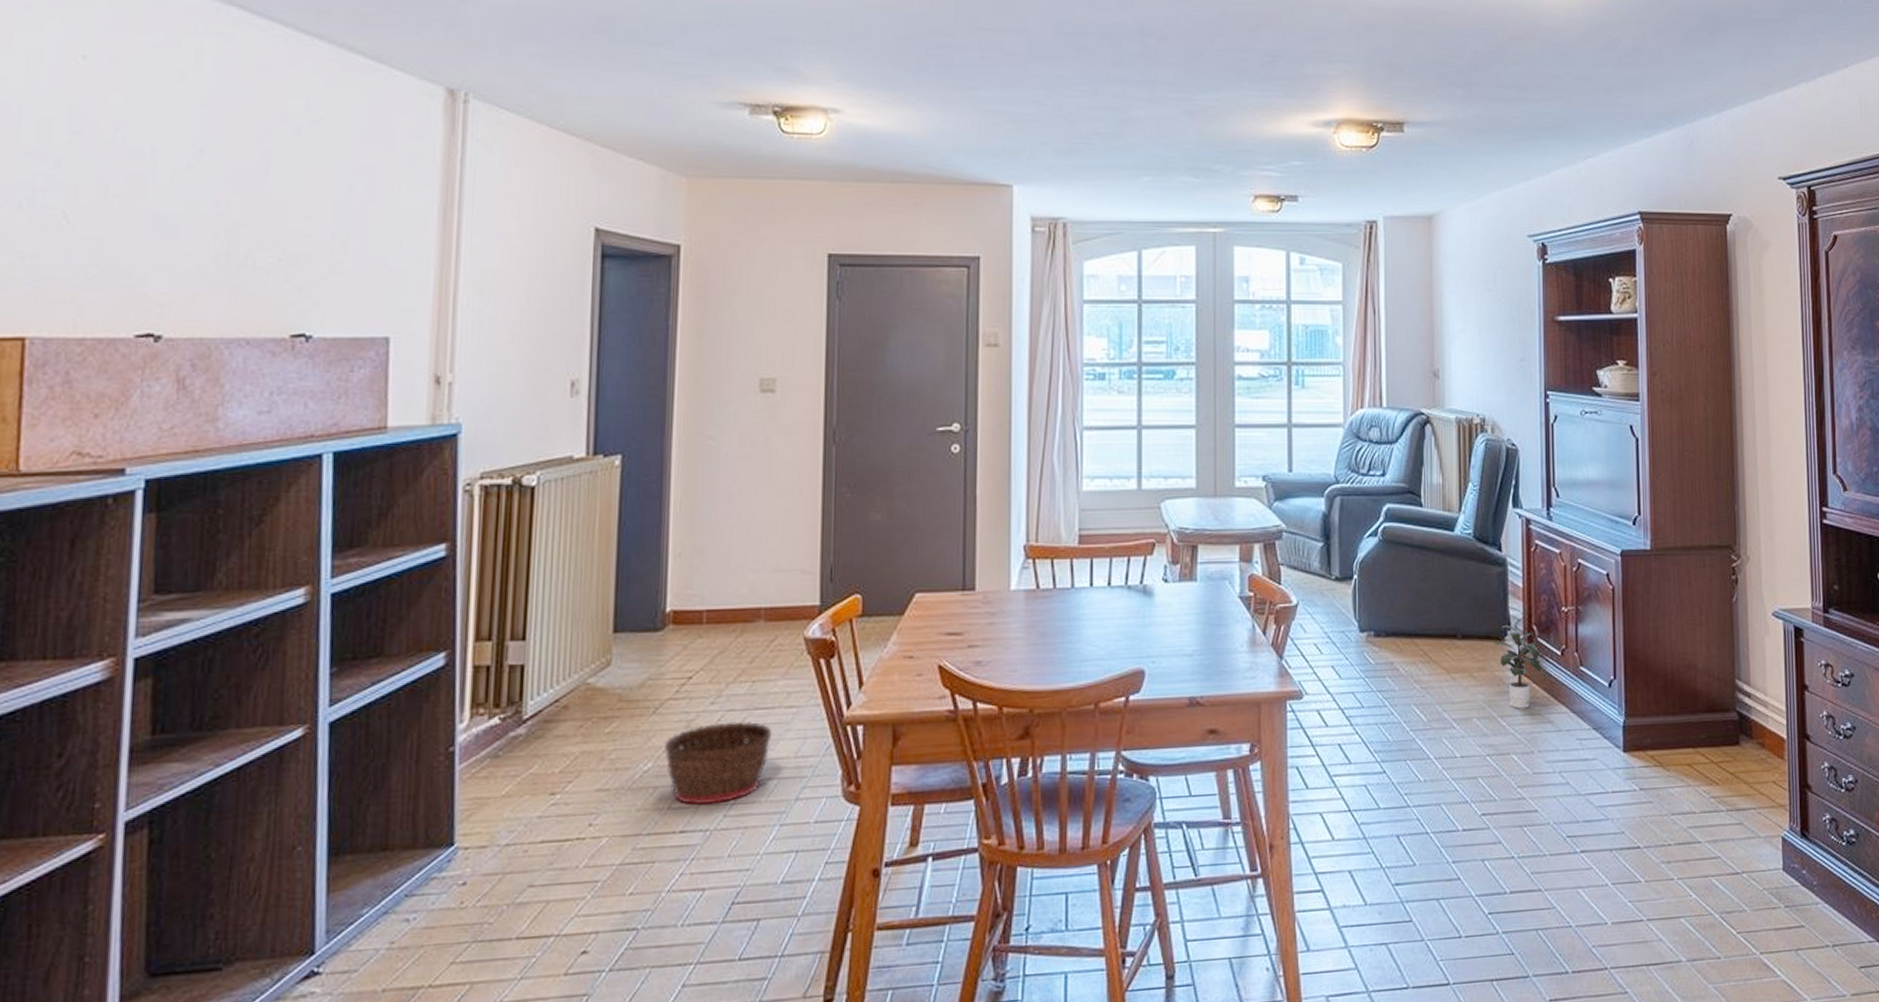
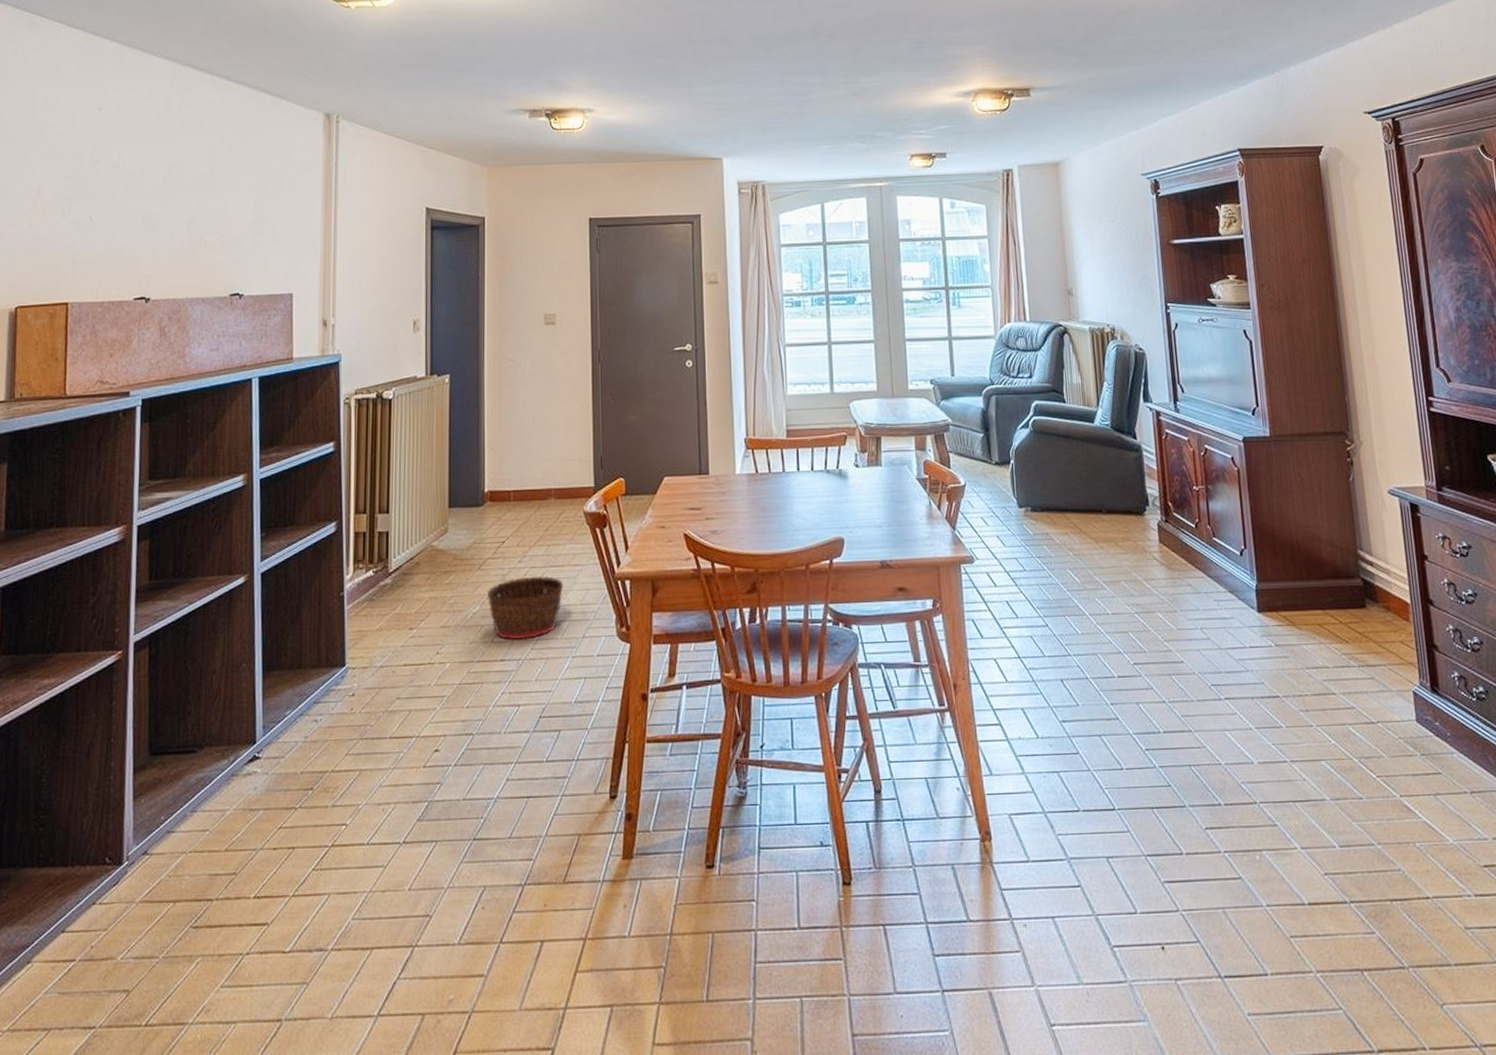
potted plant: present [1493,624,1542,709] -> none [1134,501,1179,574]

